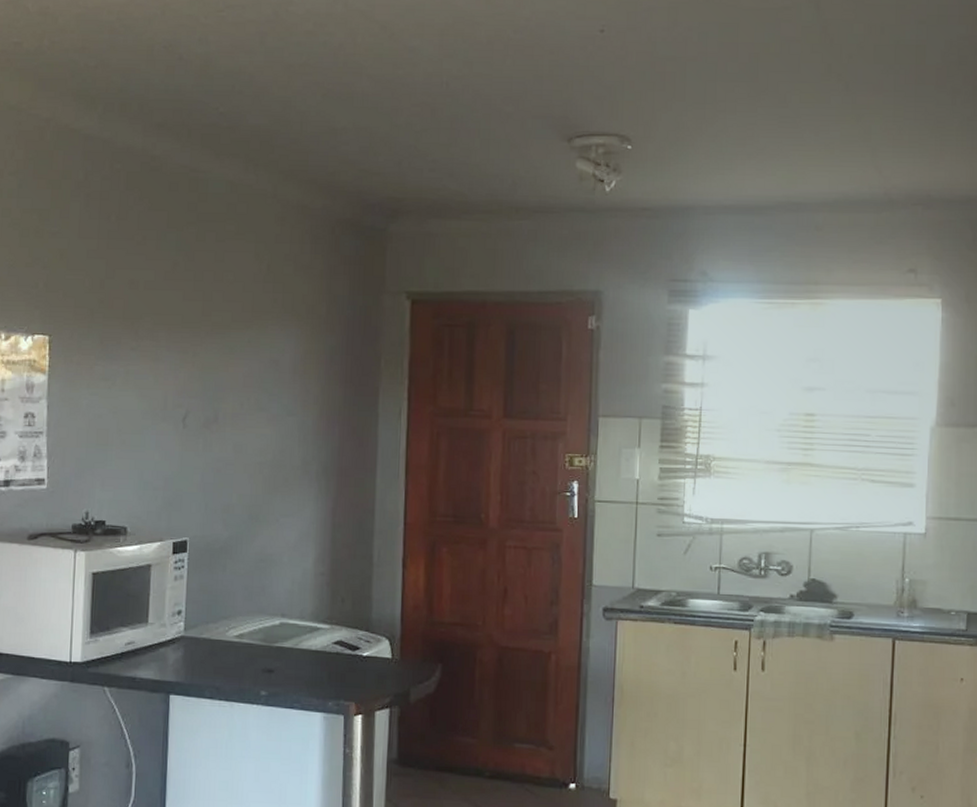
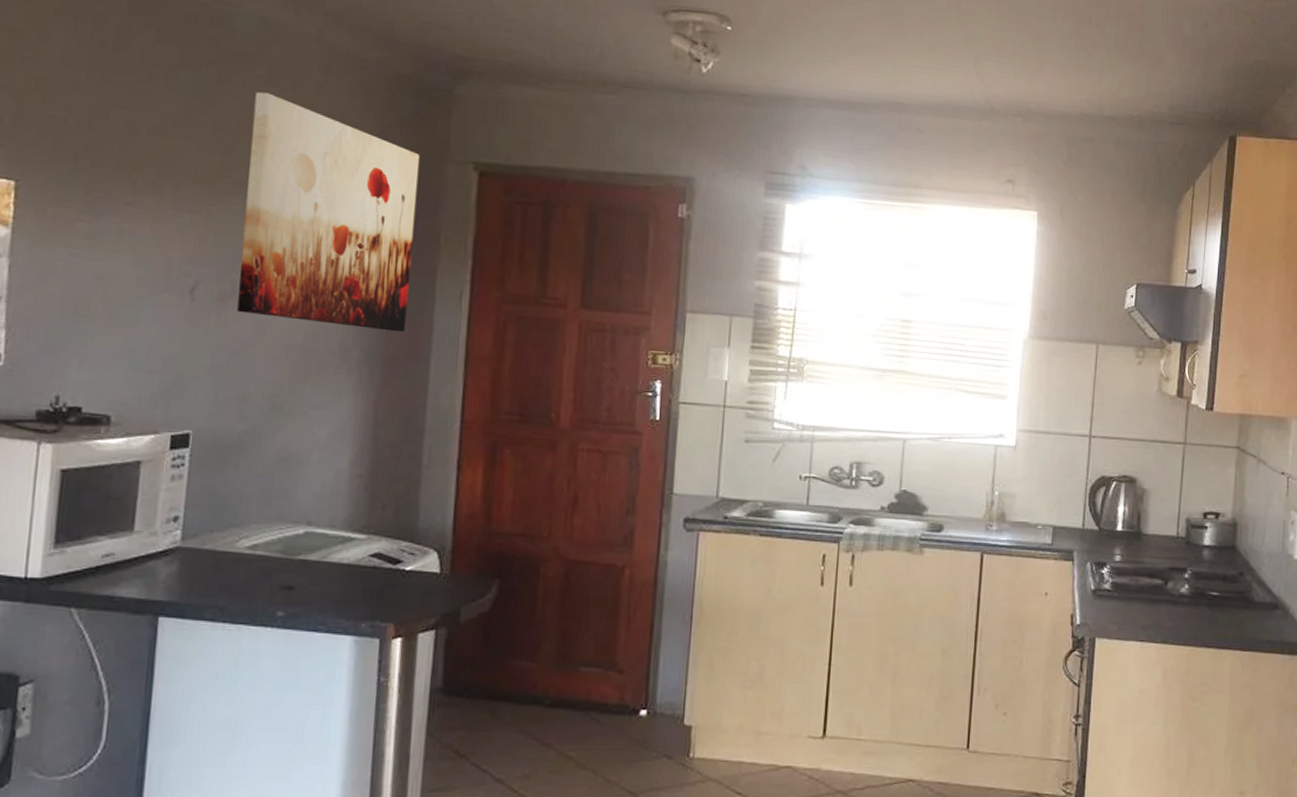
wall art: none [219,245,362,447] -> present [237,91,421,332]

